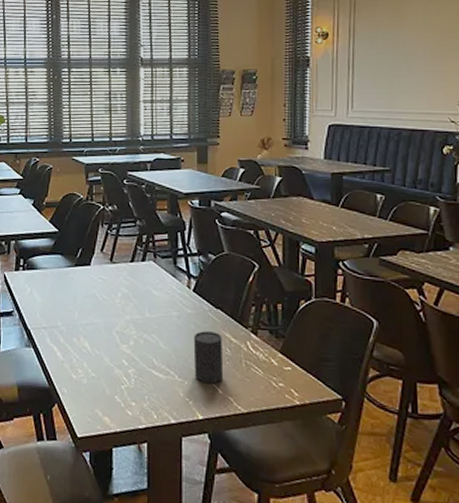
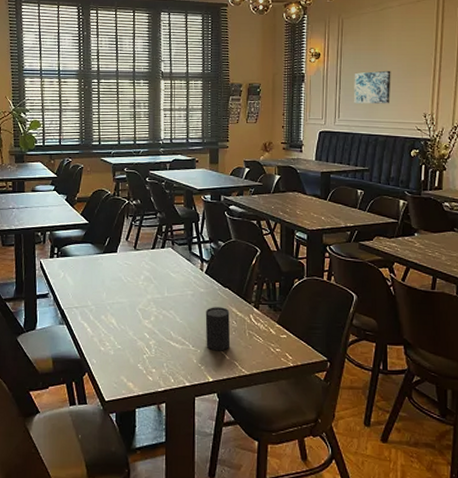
wall art: none [370,51,417,91] -> present [354,70,391,104]

